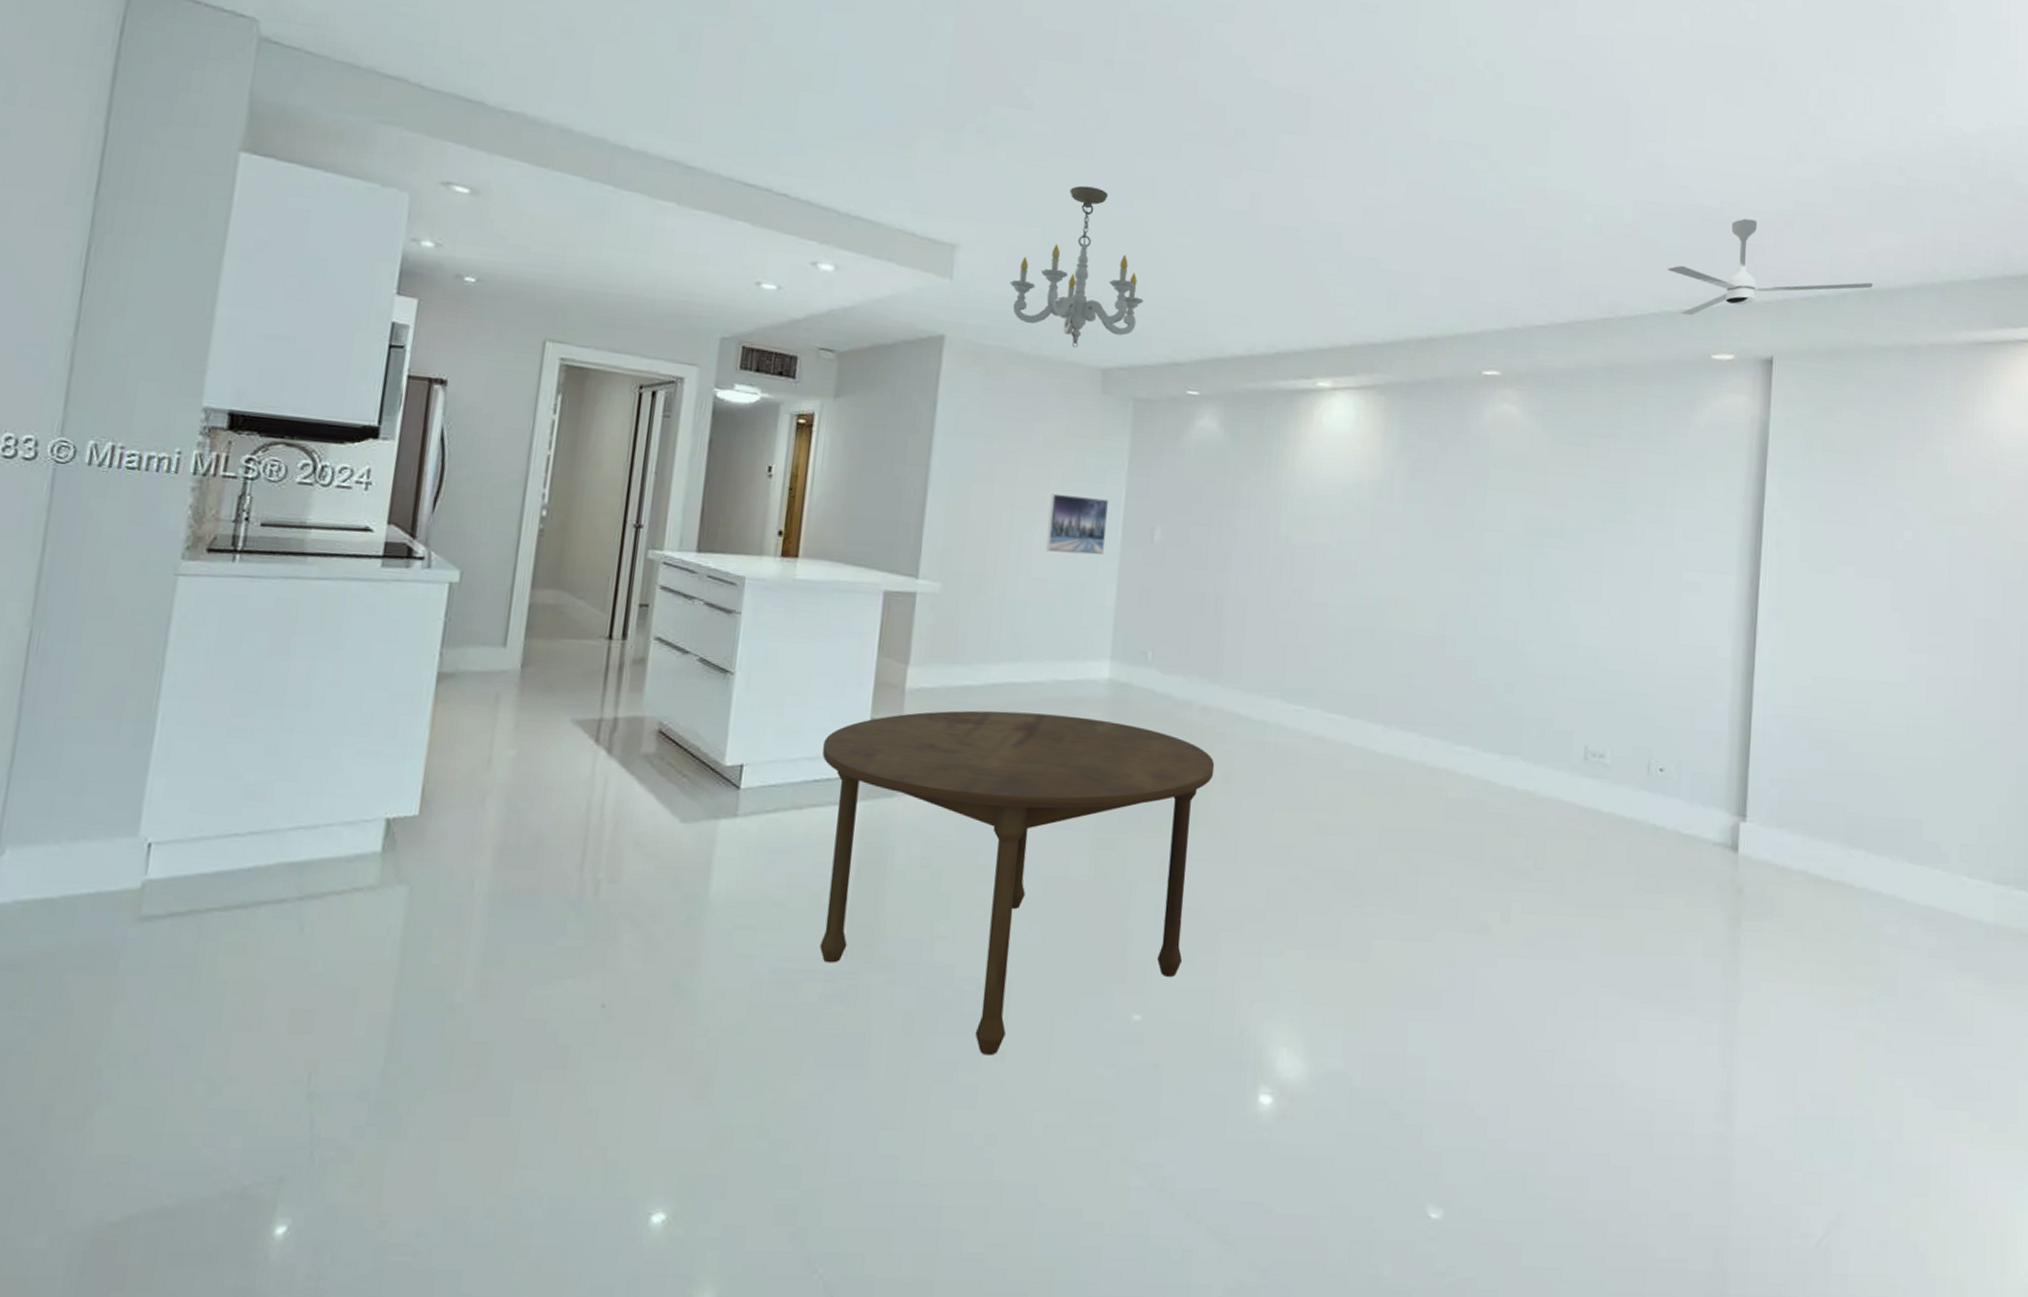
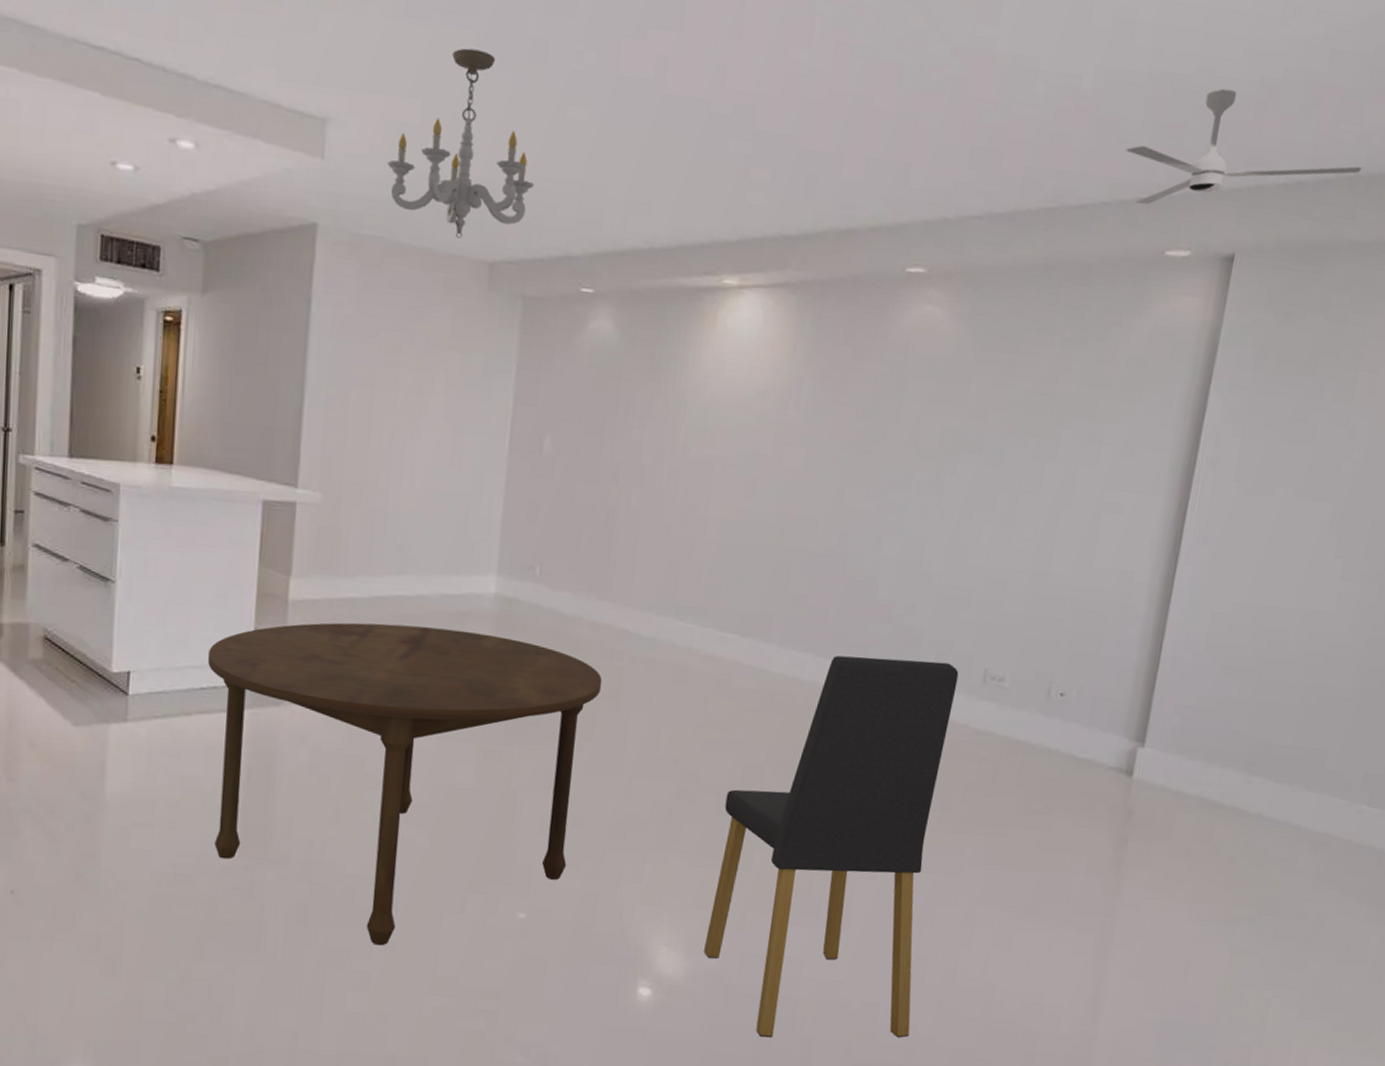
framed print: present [1046,493,1108,556] -> none [430,399,495,467]
dining chair: none [1325,735,1561,1149] -> present [704,655,959,1038]

